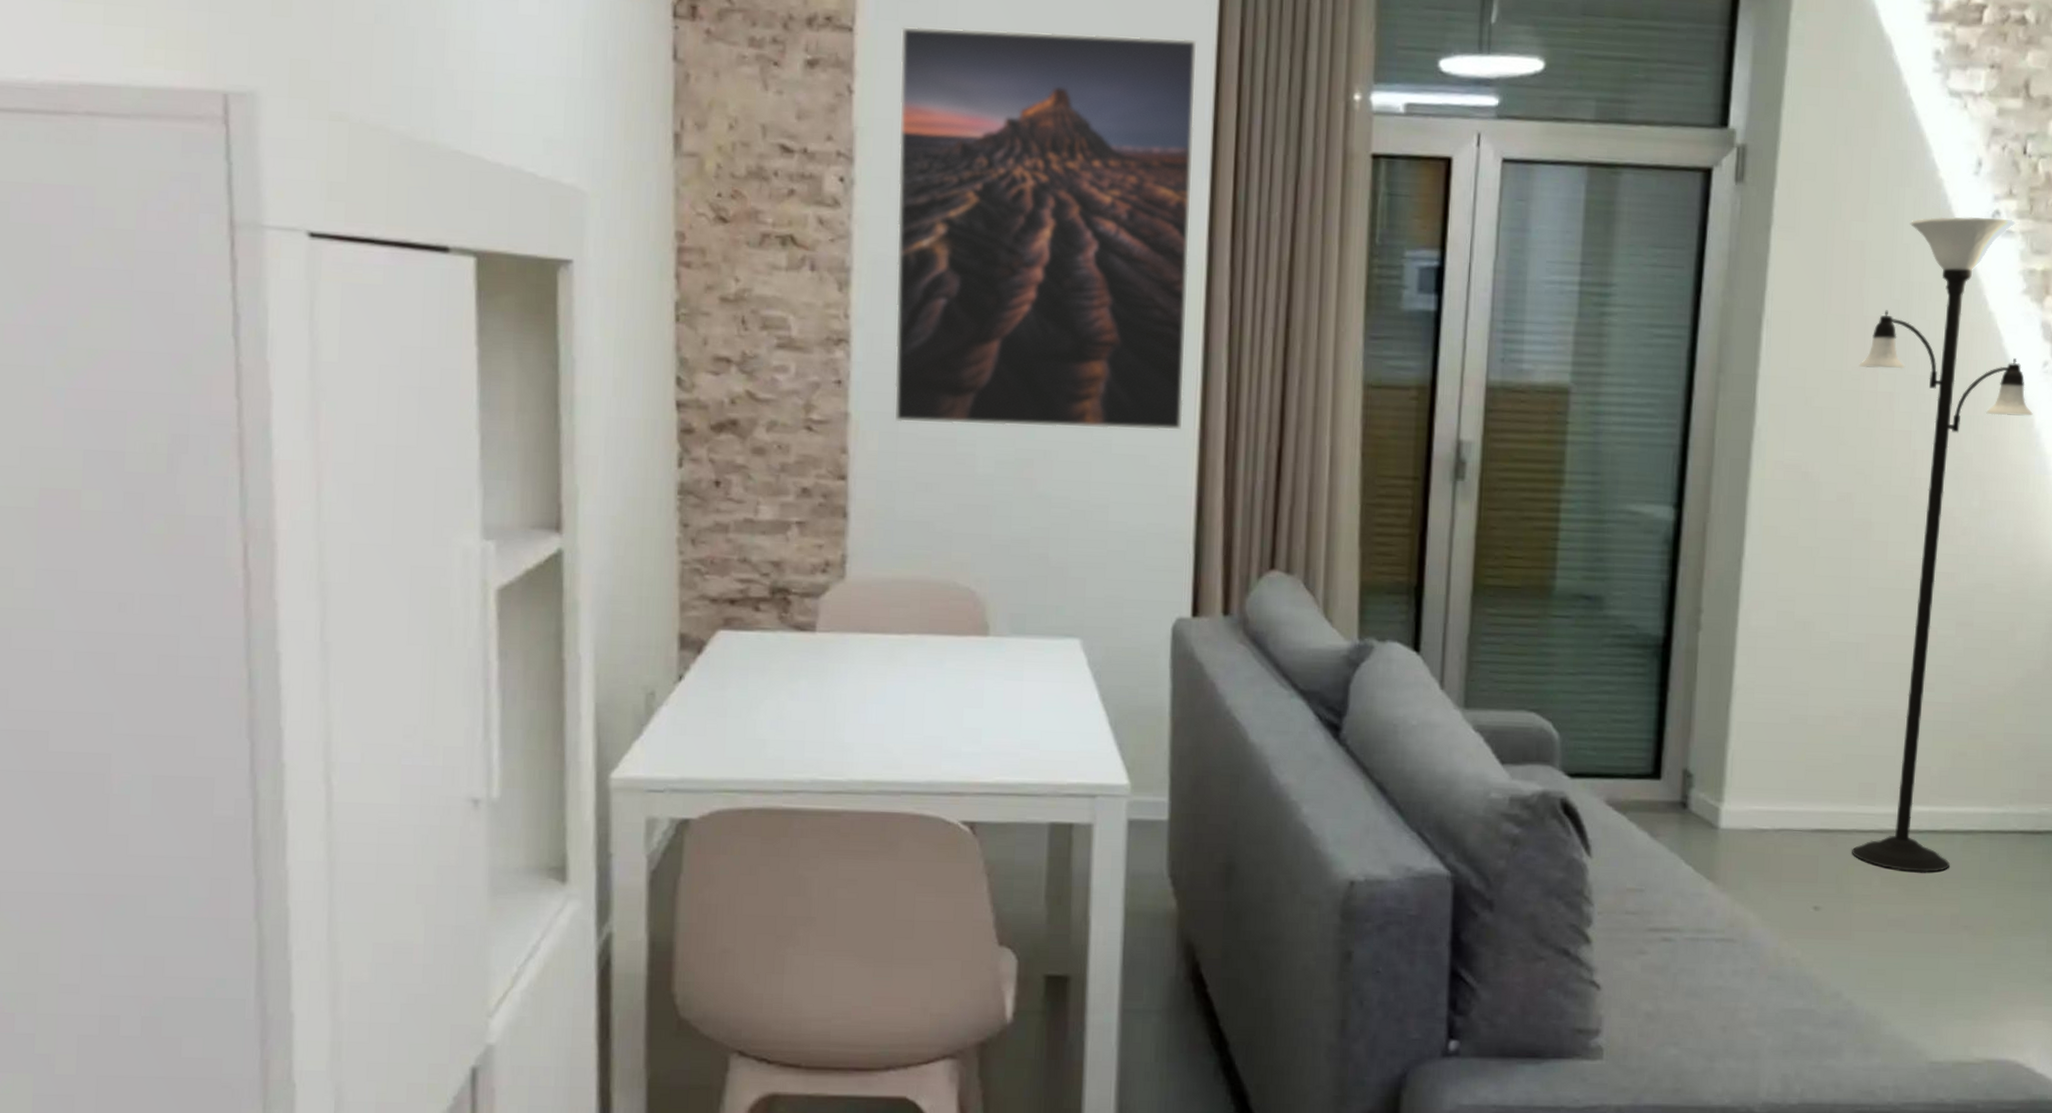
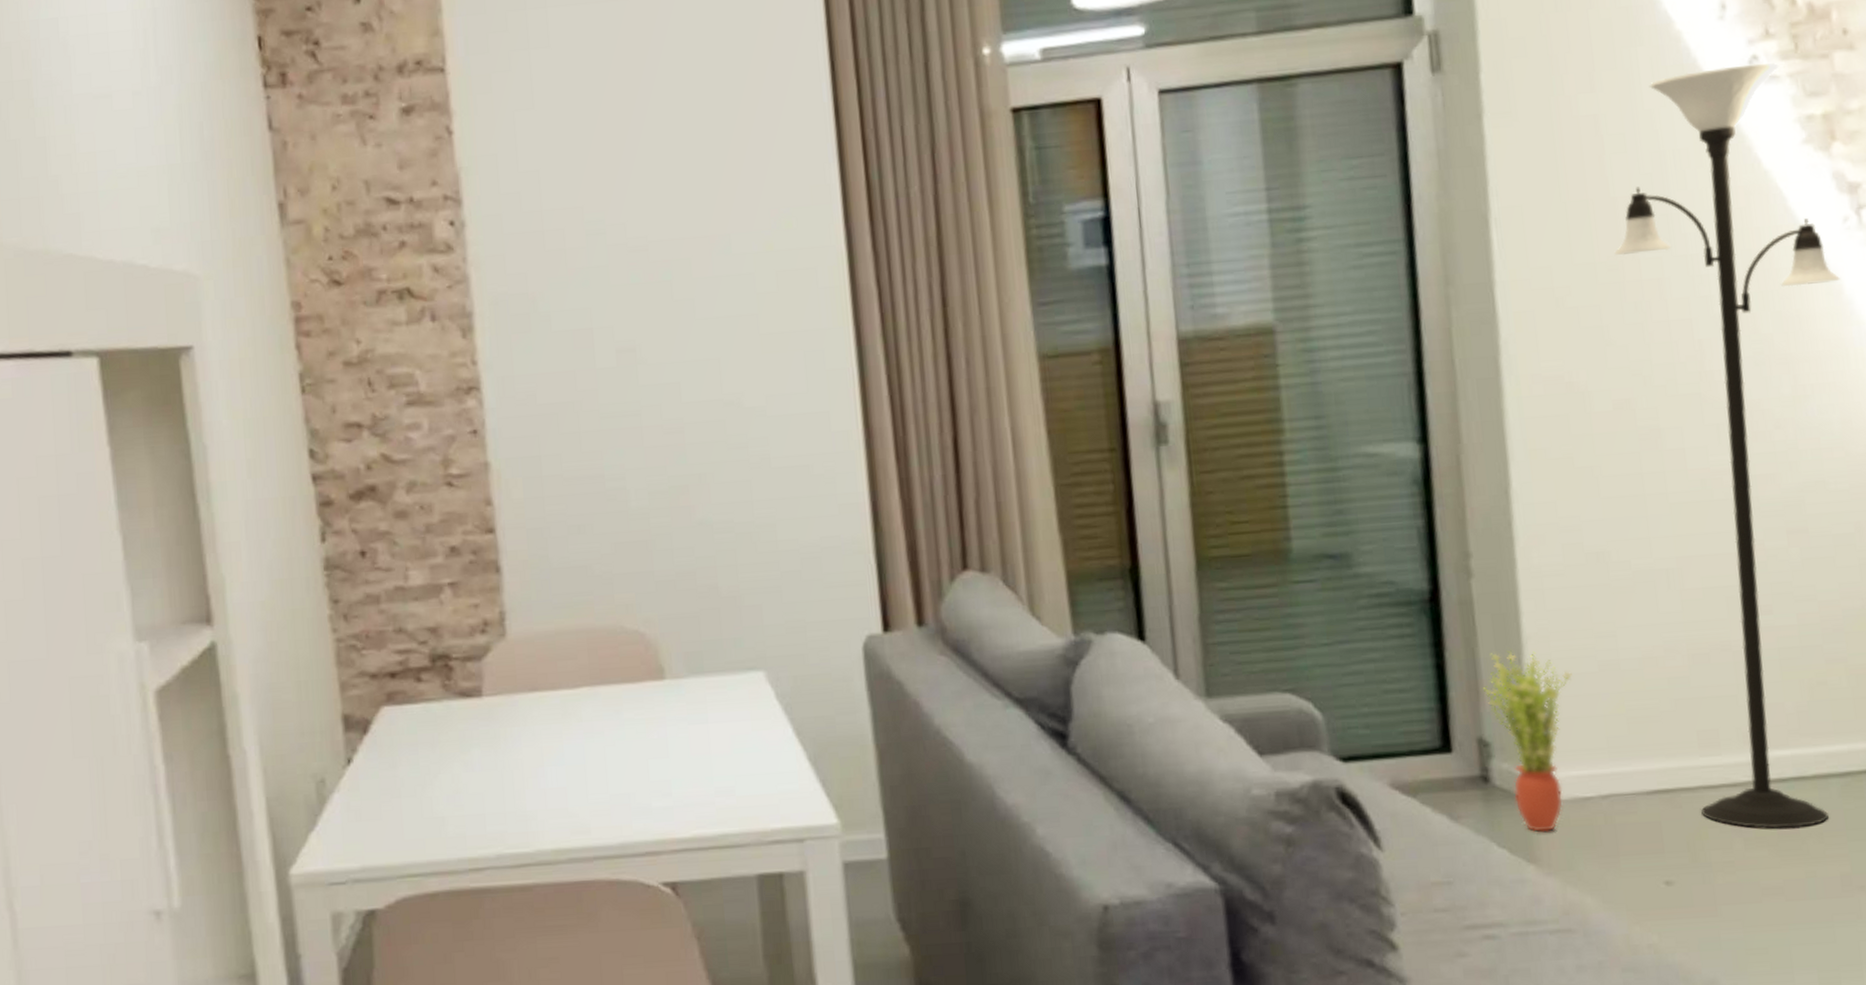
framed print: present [893,25,1198,431] -> none [493,21,843,466]
potted plant: none [1694,697,1768,856] -> present [1482,650,1572,833]

